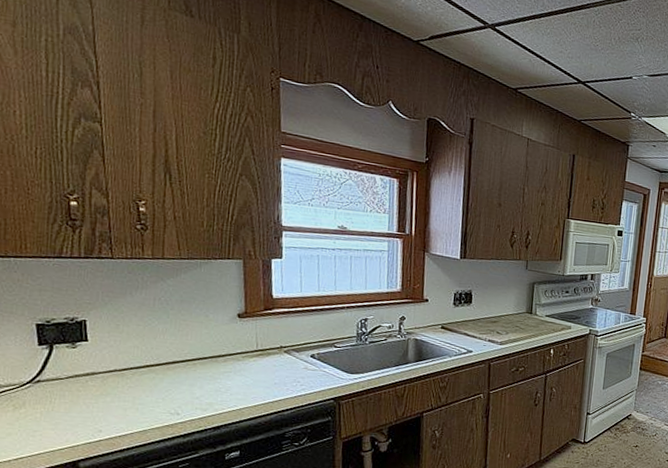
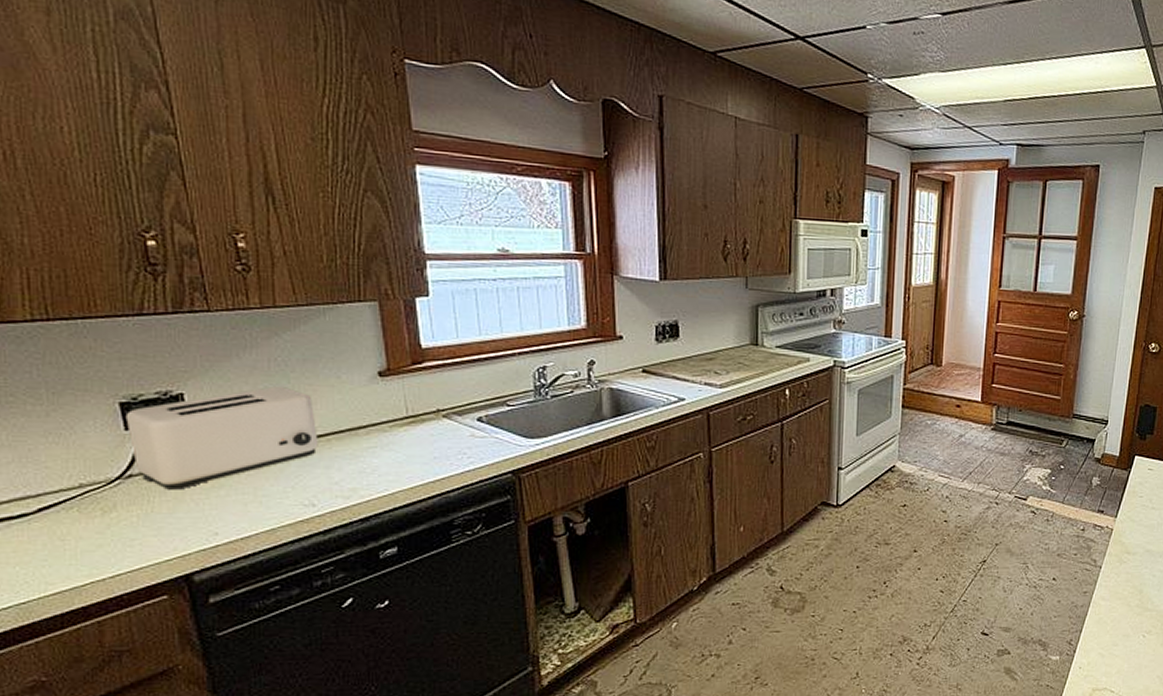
toaster: none [39,319,187,395] -> present [125,385,319,490]

